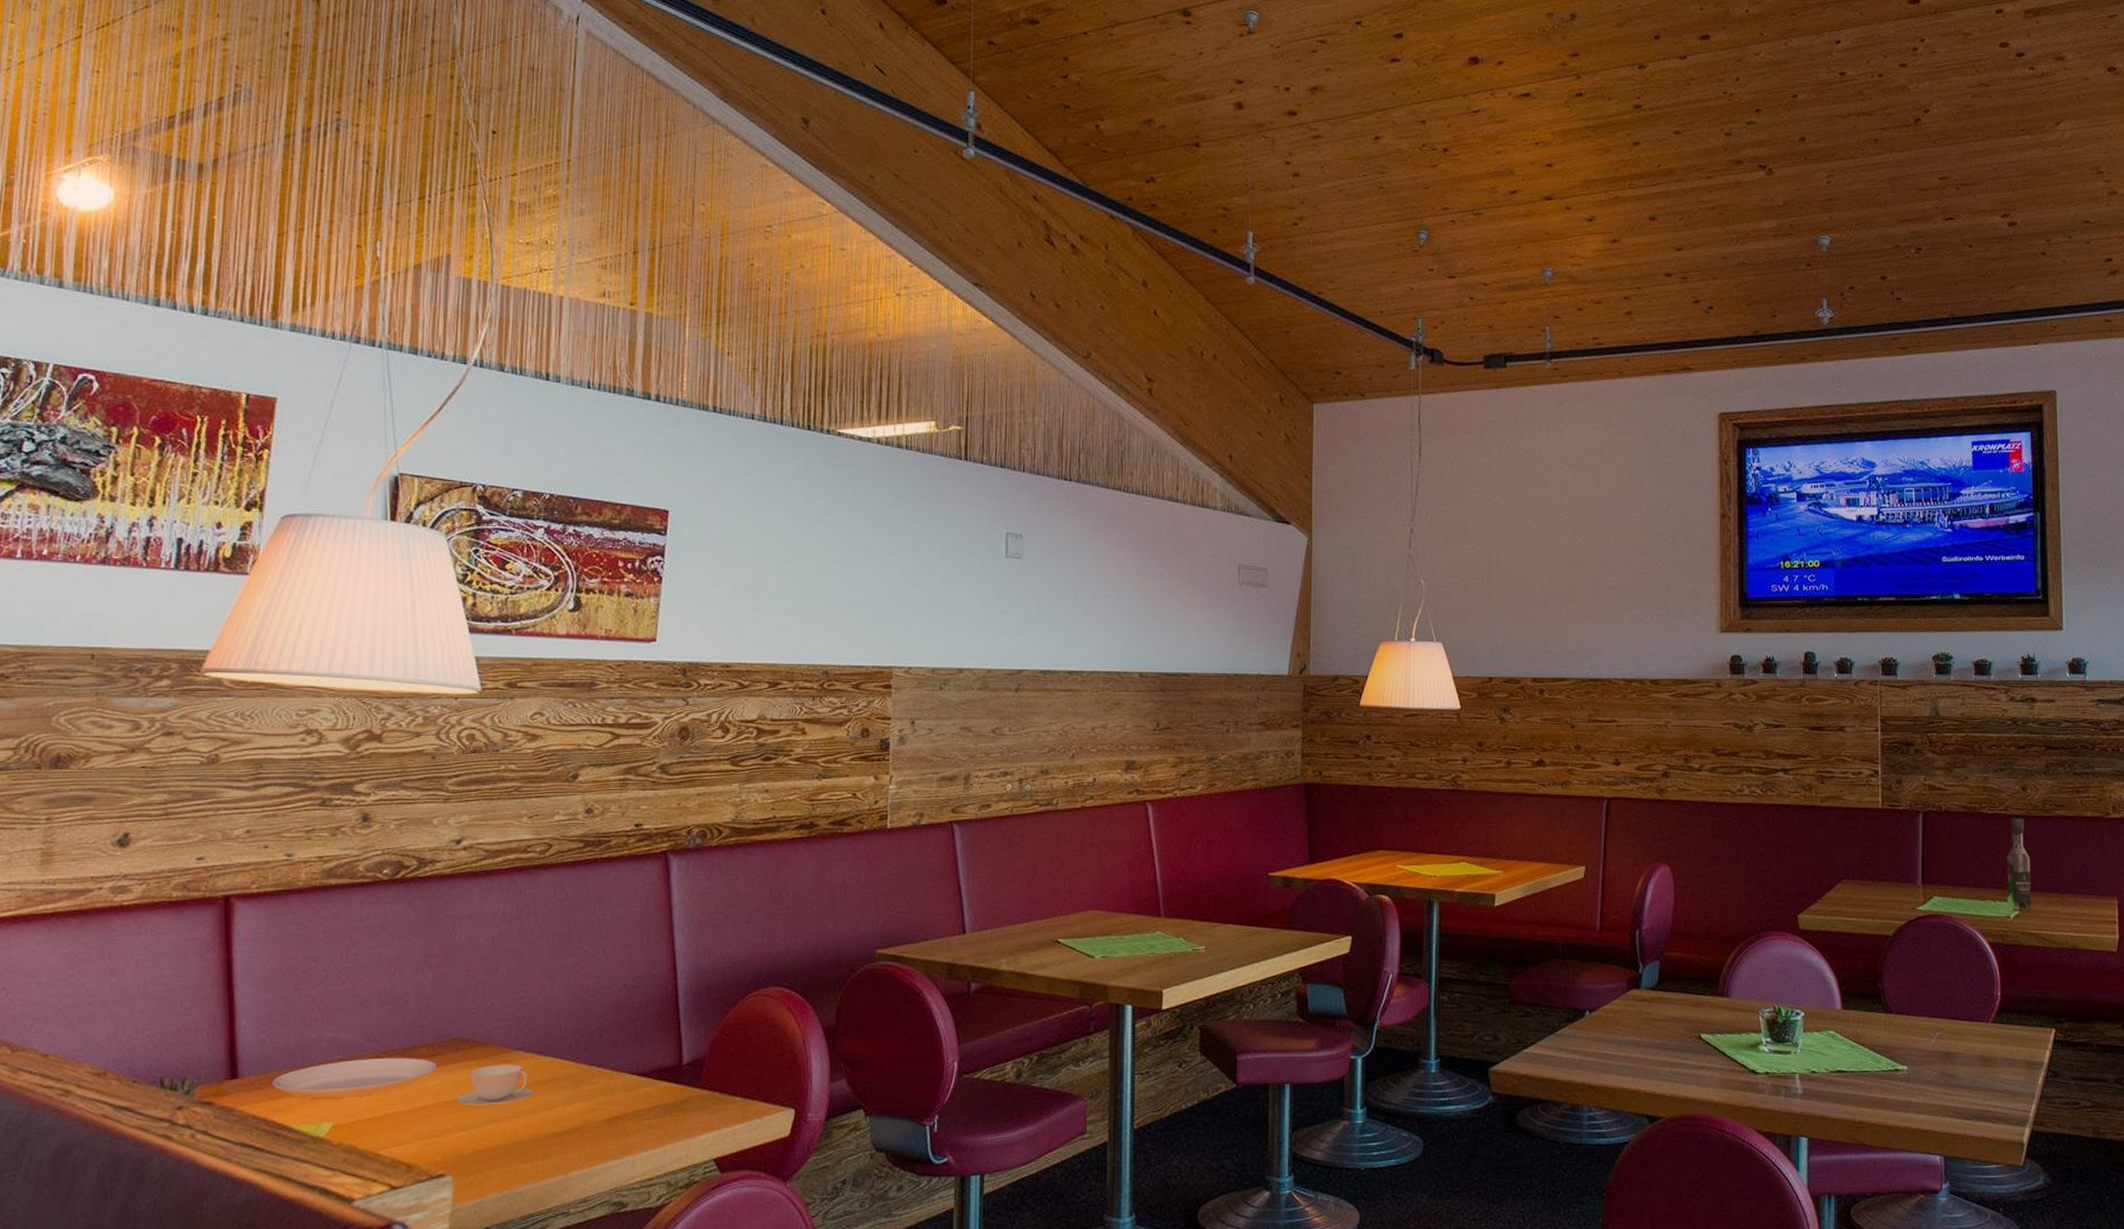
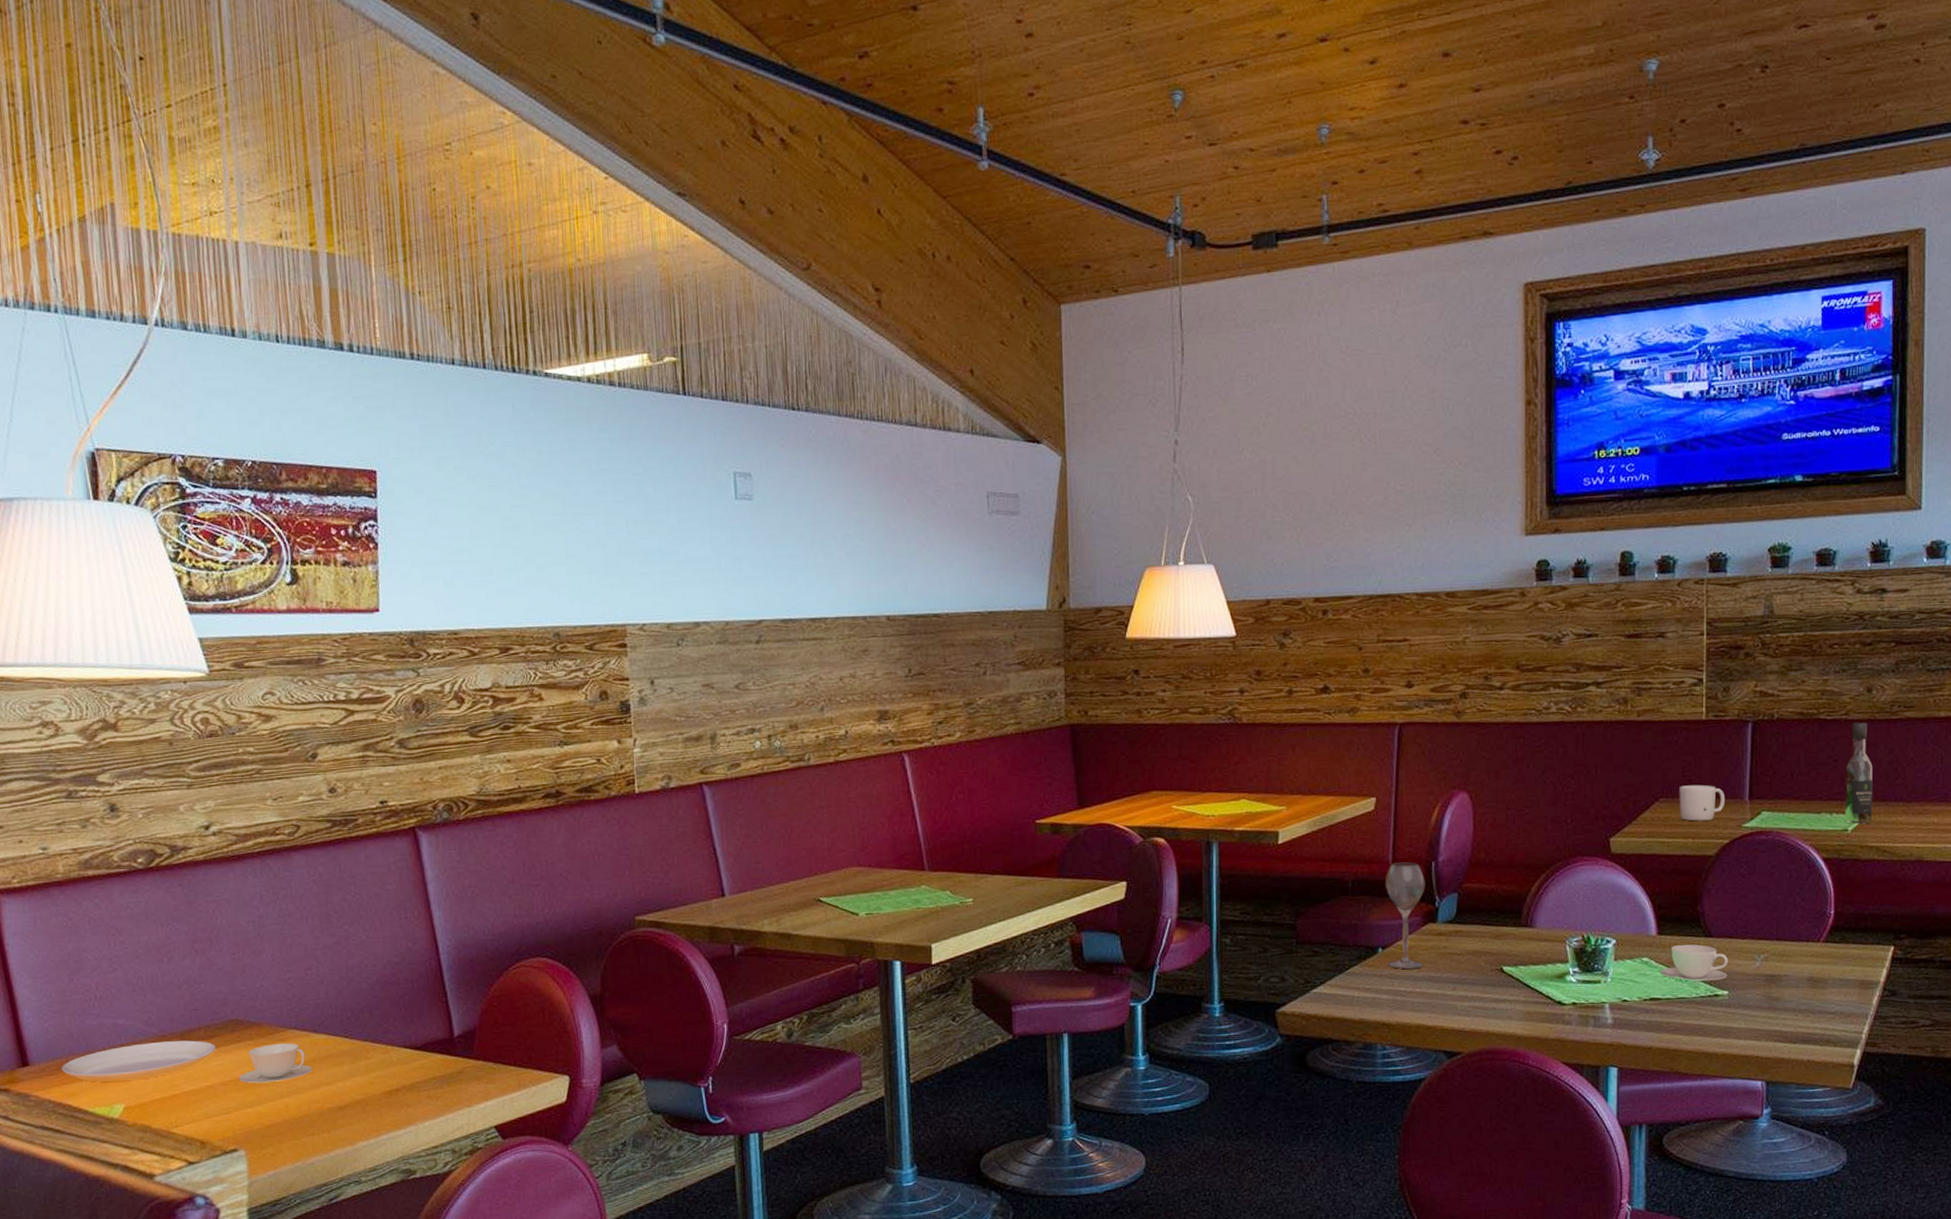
wineglass: none [1593,929,1630,1033] -> present [1385,862,1425,970]
teacup: none [1846,1020,1907,1057] -> present [1660,944,1728,982]
mug: none [1859,868,1901,903] -> present [1679,784,1725,822]

